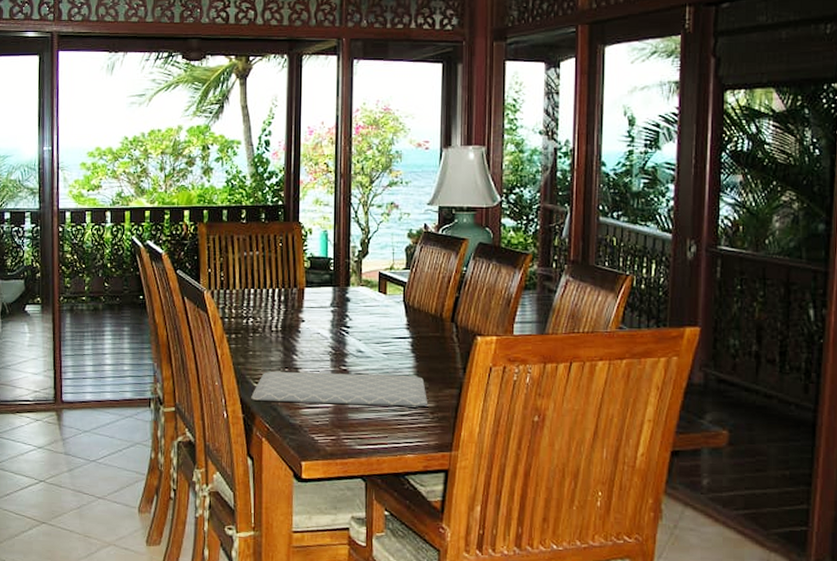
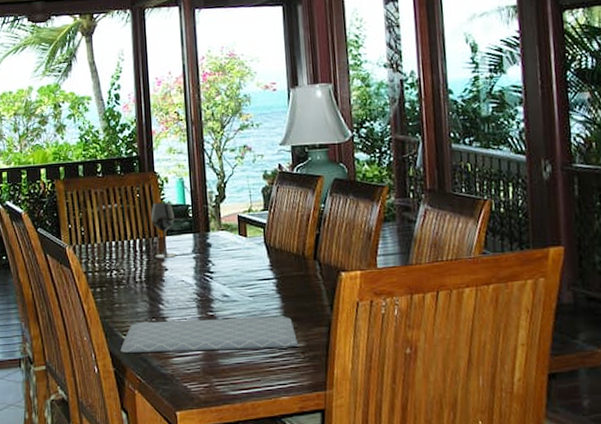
wineglass: none [292,253,315,309] -> present [151,202,177,258]

